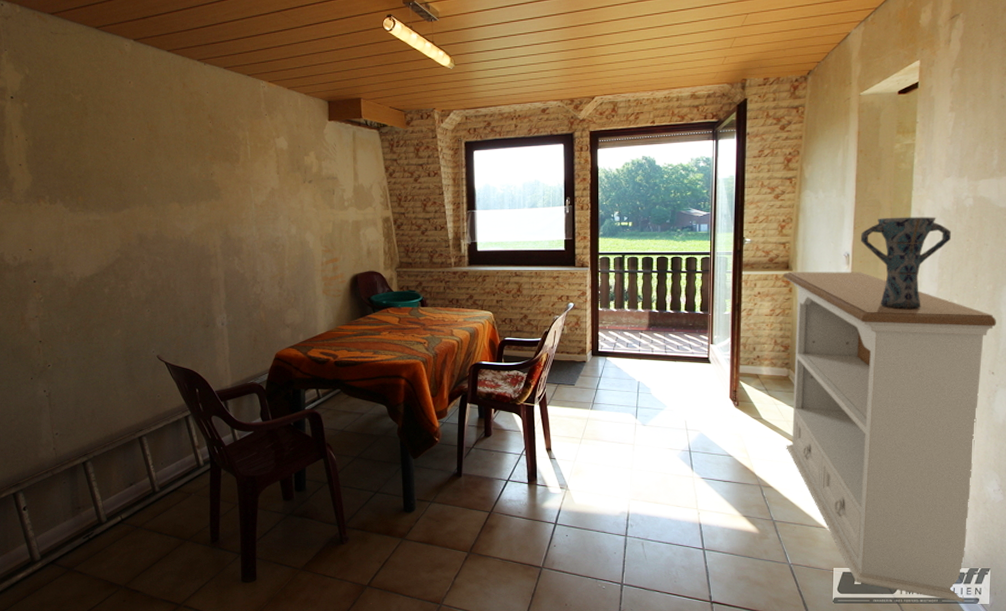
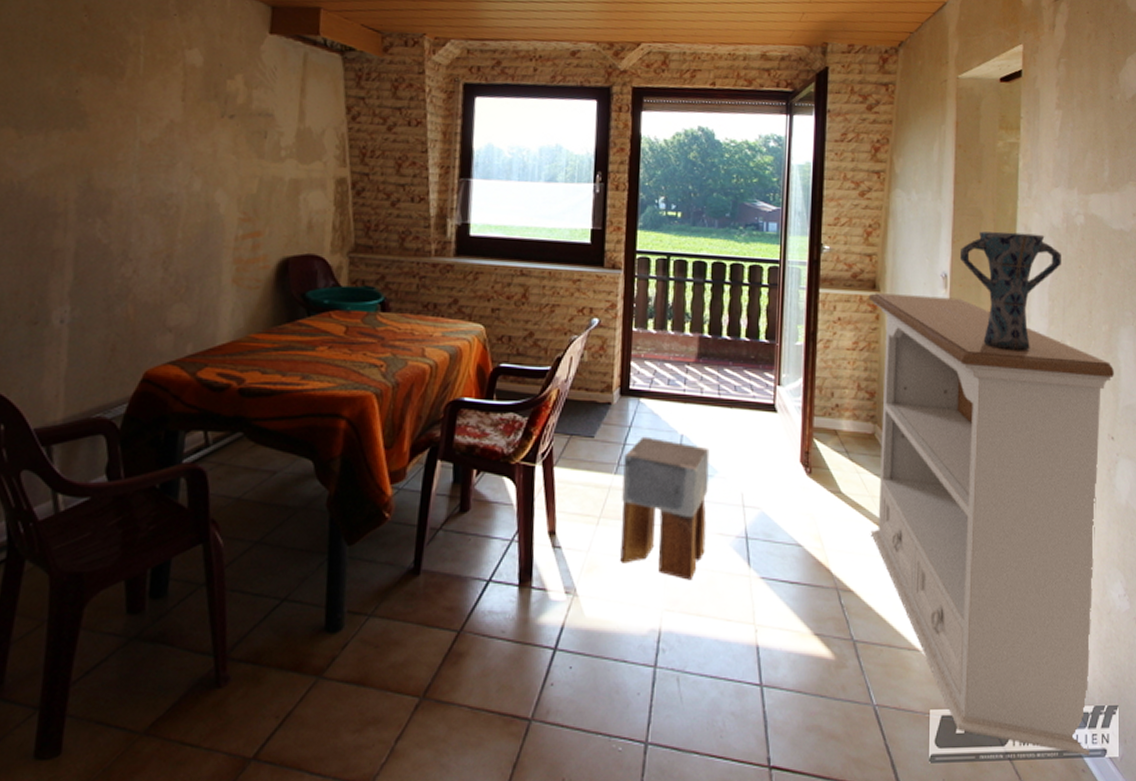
stool: none [597,383,660,480] -> present [620,436,710,580]

